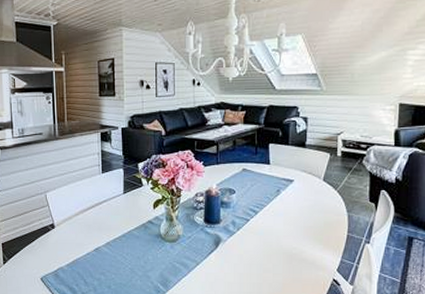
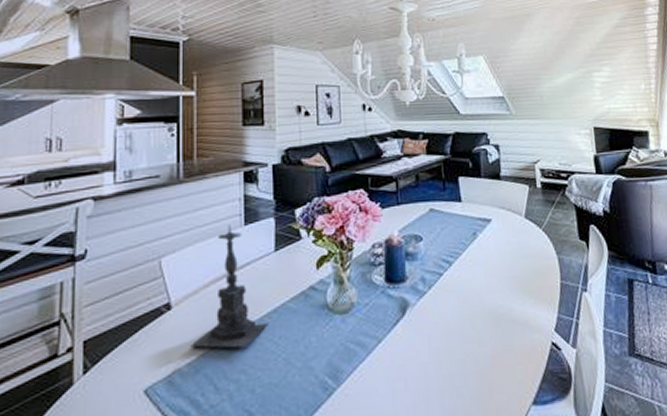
candle holder: none [68,172,120,258] -> present [190,225,269,348]

